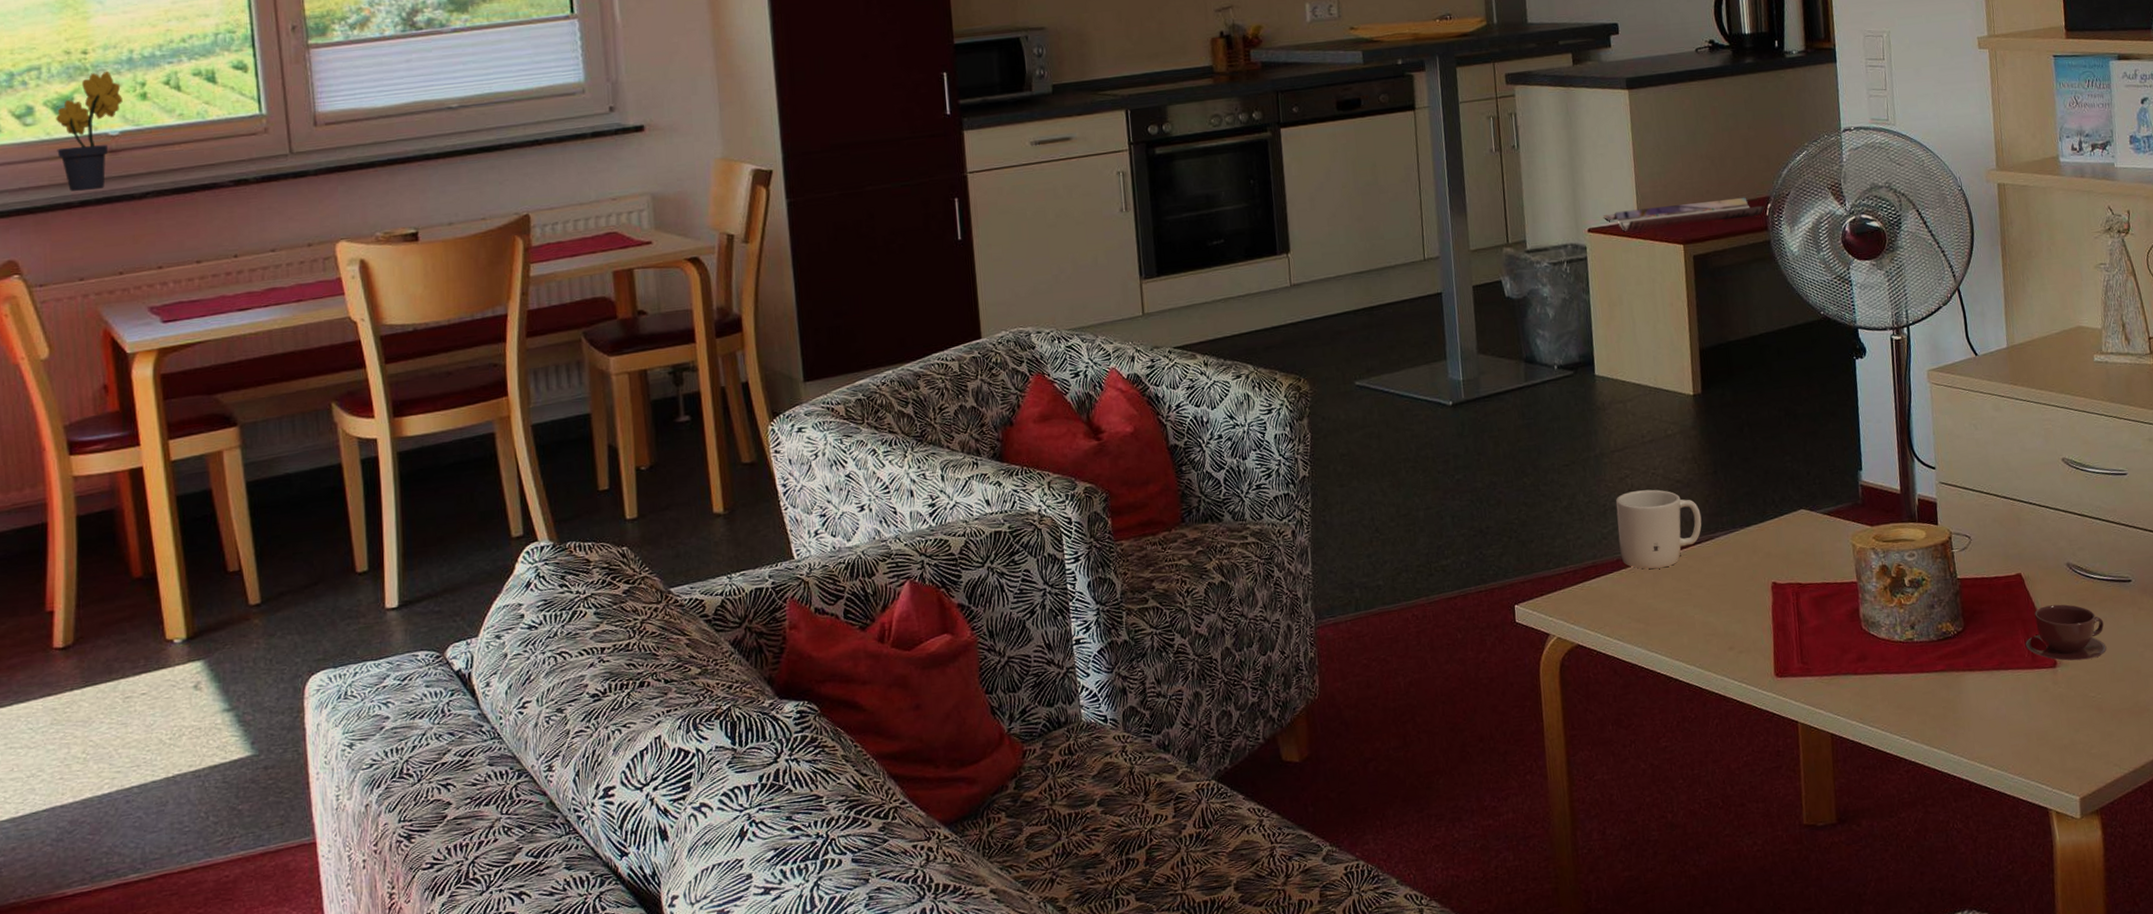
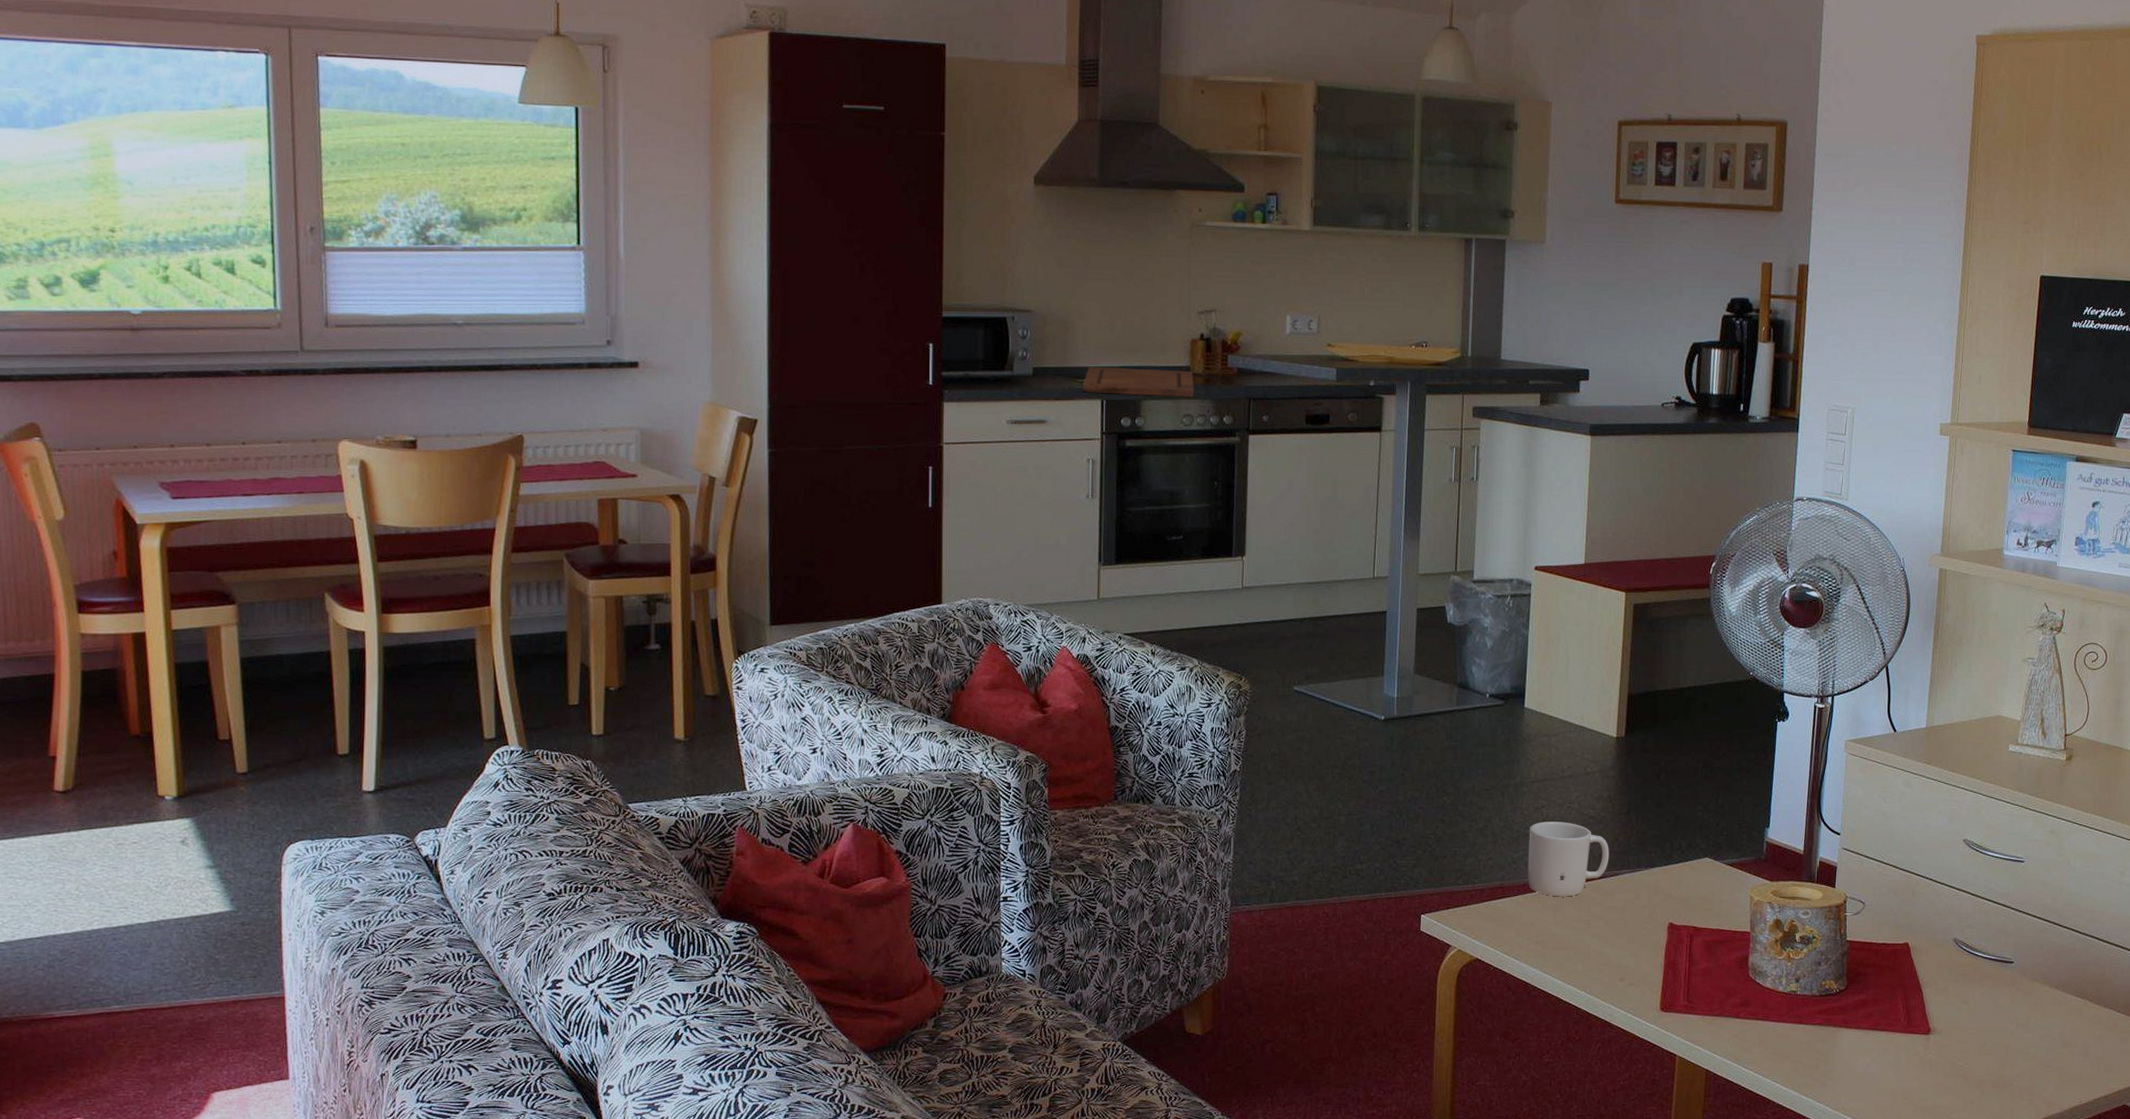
potted flower: present [56,71,123,192] -> none [81,251,146,365]
cutting board: none [1104,70,1220,105] -> present [1082,366,1194,398]
folded map: present [1603,197,1765,231] -> none [1551,553,1709,573]
teacup: present [2025,604,2107,661] -> none [1902,976,1981,1031]

